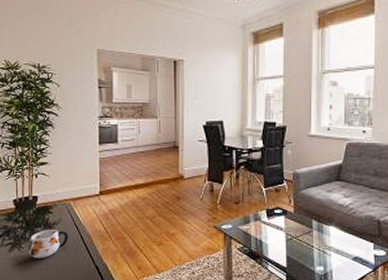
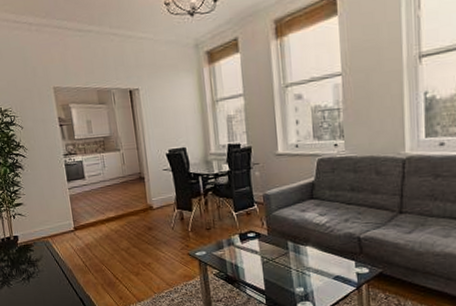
mug: present [29,229,68,258] -> none [16,265,52,294]

